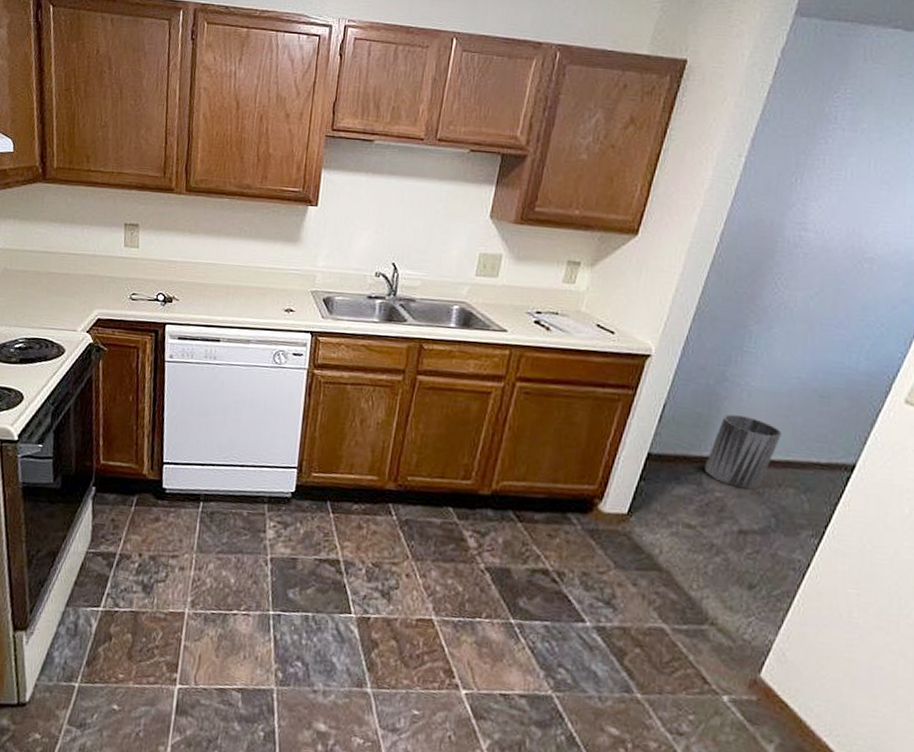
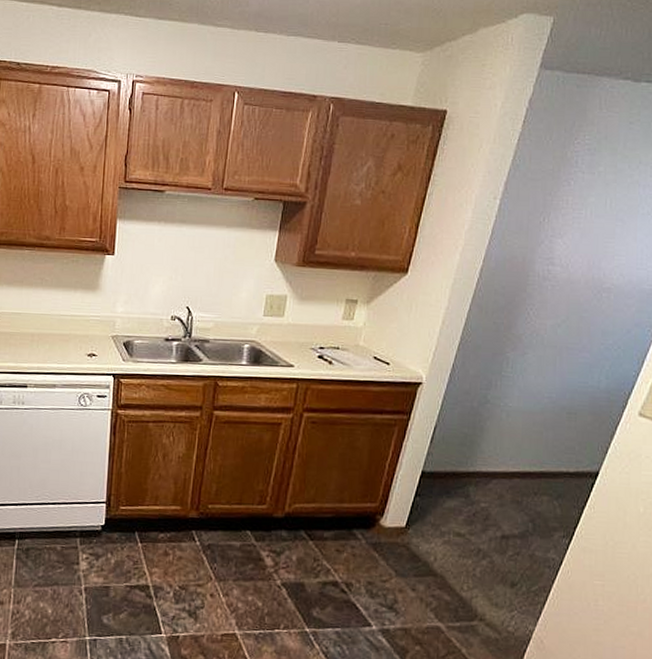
trash can: present [704,414,781,490] -> none [471,432,536,499]

